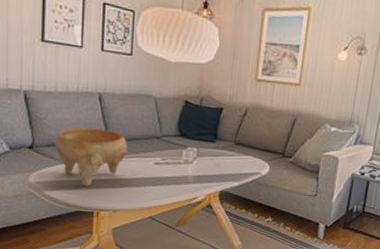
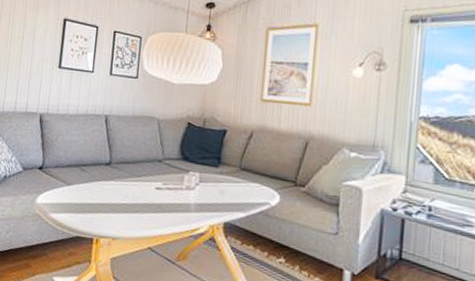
decorative bowl: present [54,127,128,187] -> none [62,149,130,211]

